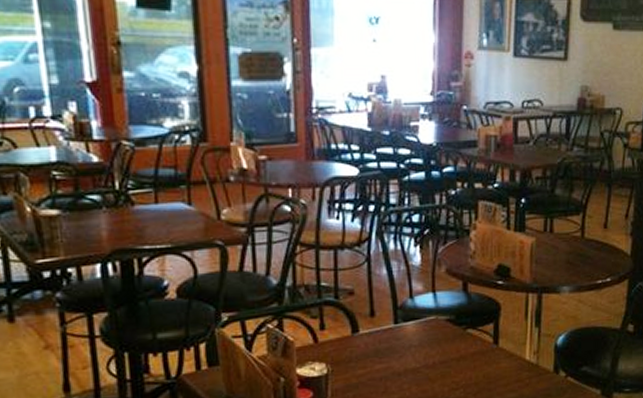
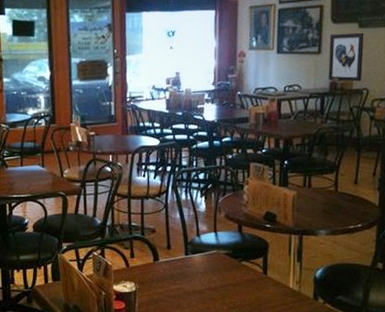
wall art: none [576,35,619,99] -> present [328,32,364,82]

